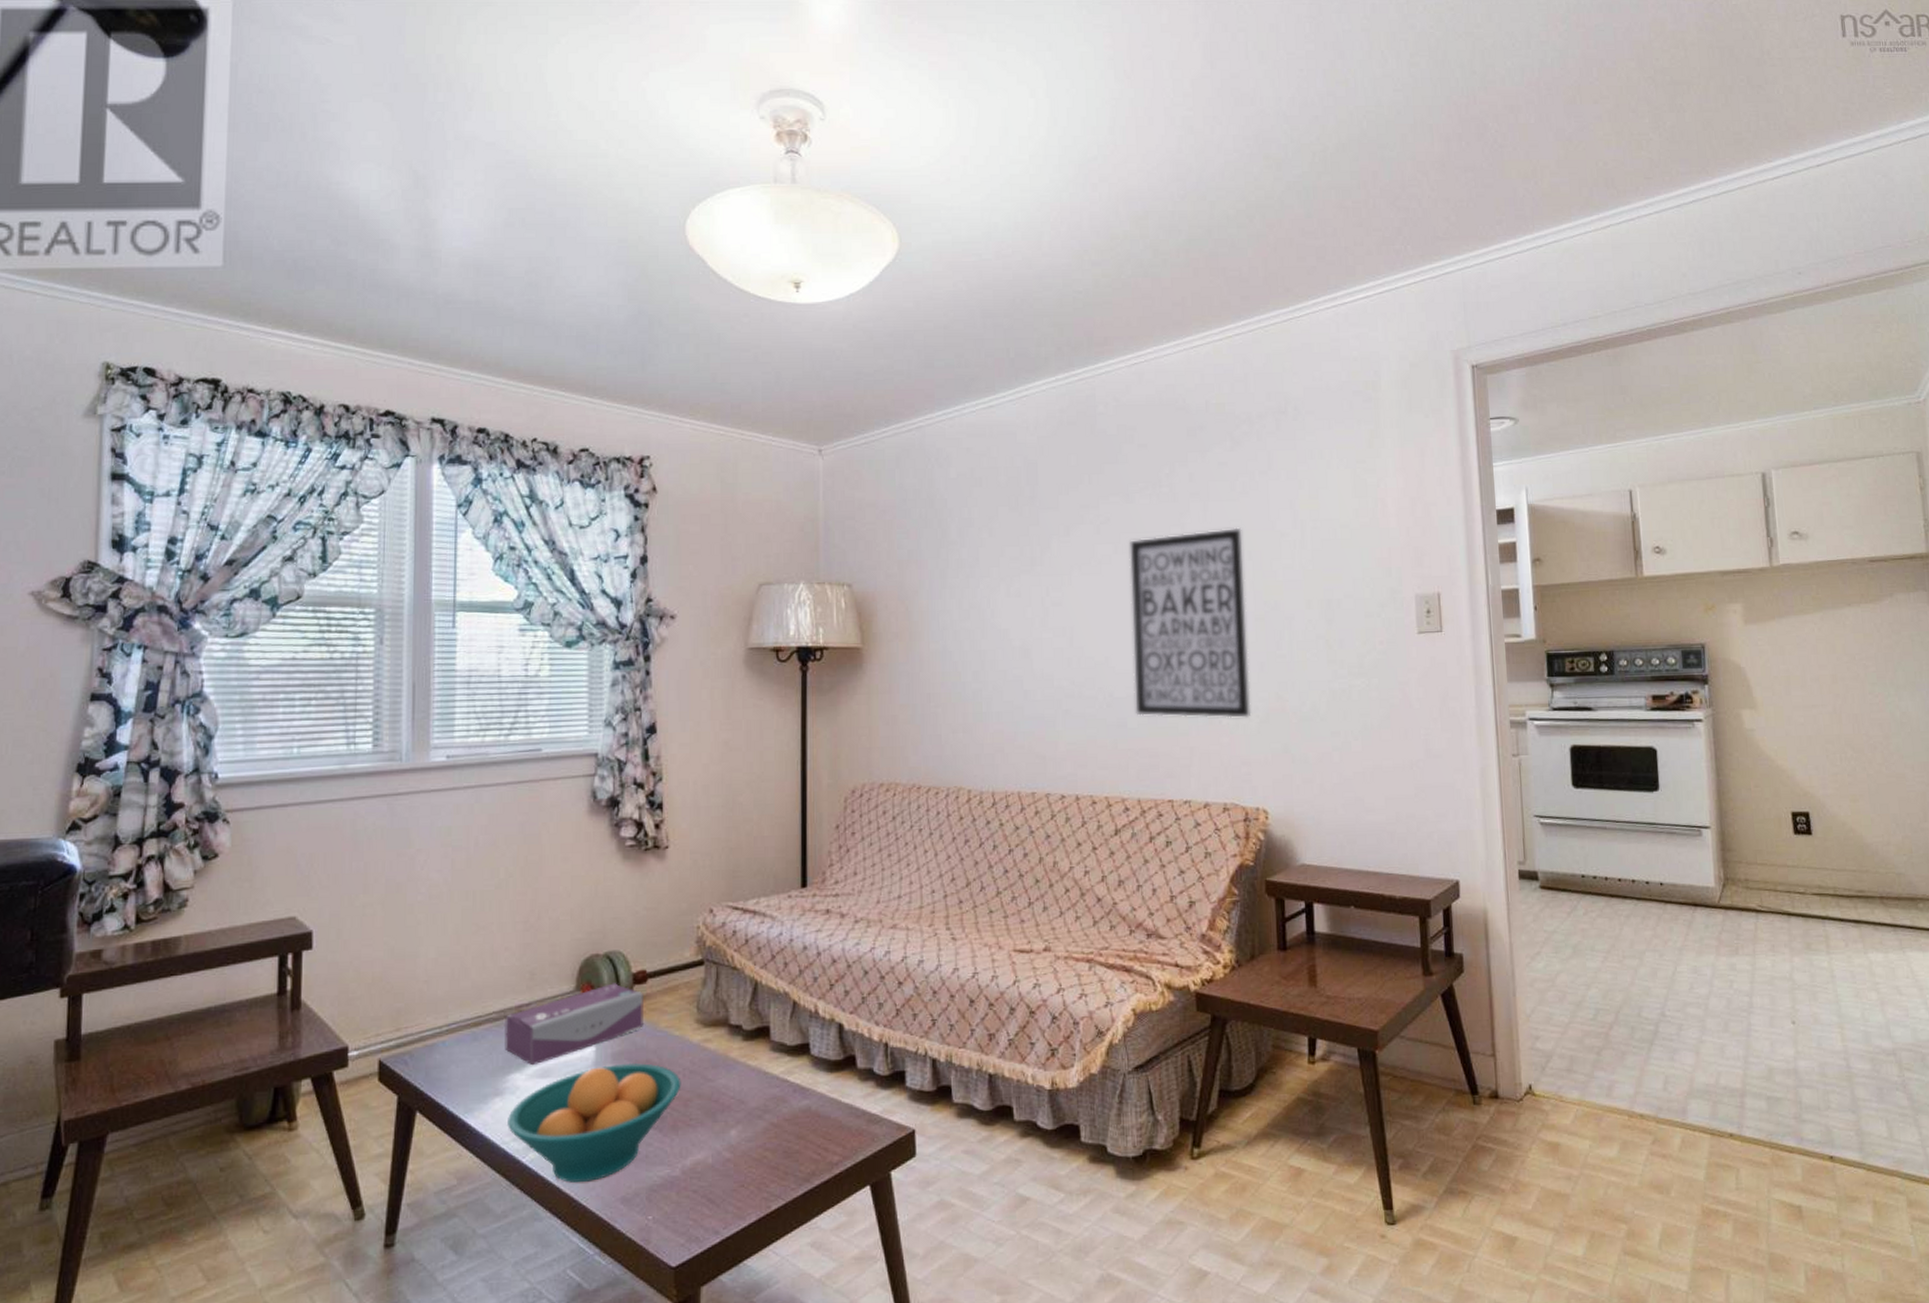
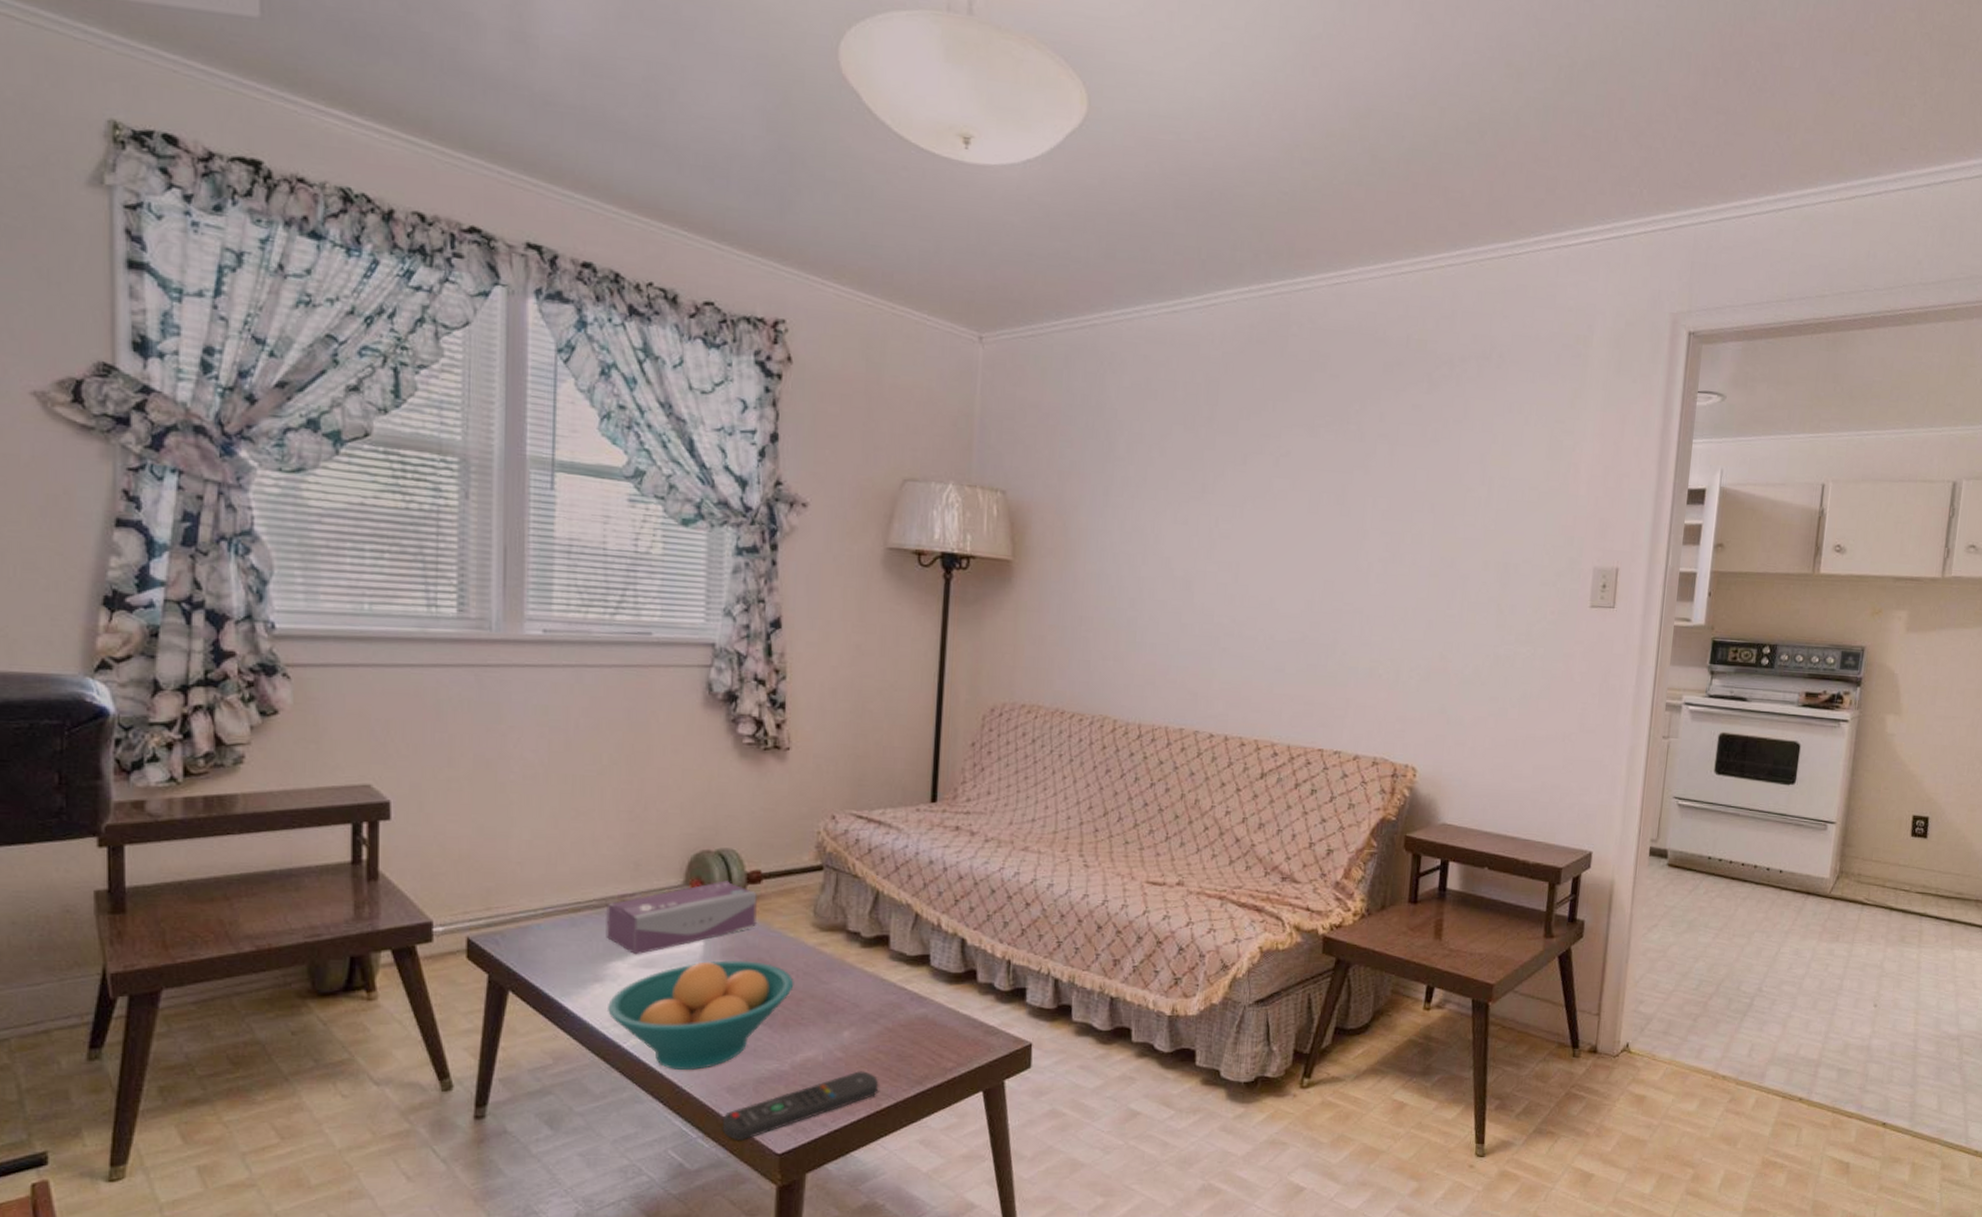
remote control: none [618,1171,768,1255] -> present [722,1071,879,1140]
wall art: present [1128,527,1251,719] -> none [1294,476,1429,675]

